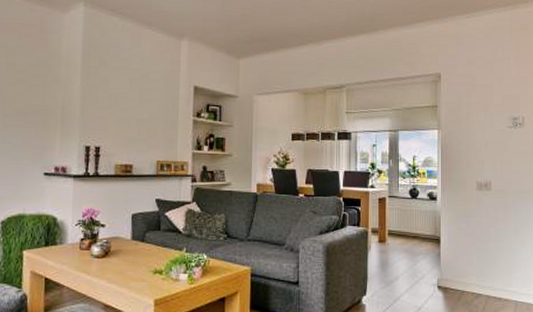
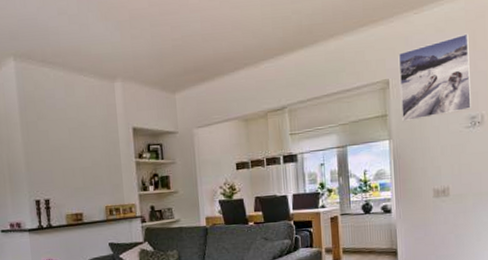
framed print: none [450,41,514,115] -> present [398,33,471,122]

